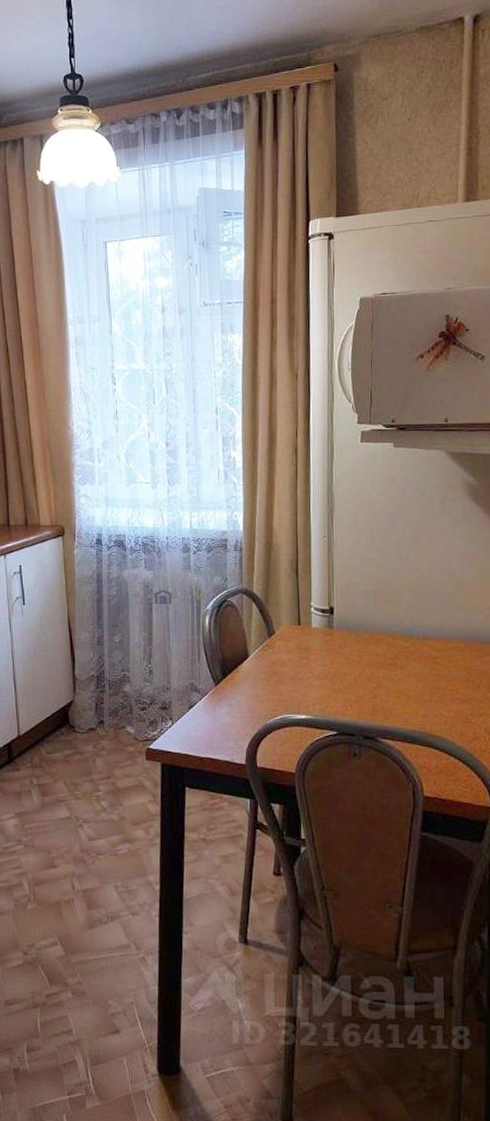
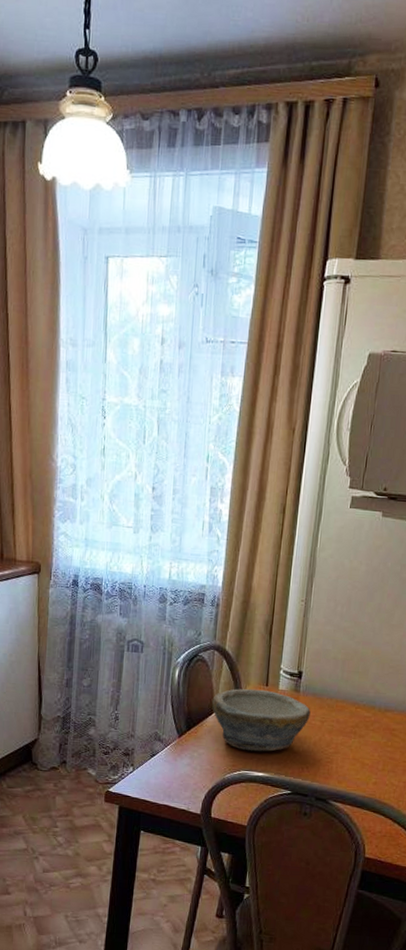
bowl: none [246,629,347,694] -> present [212,688,311,752]

